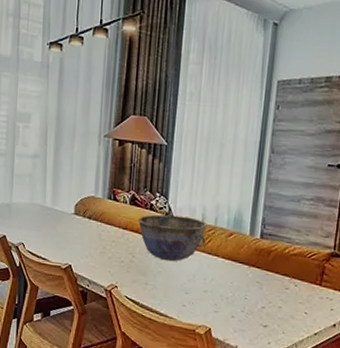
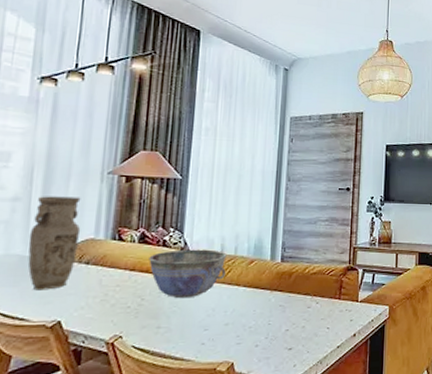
vase: none [46,154,84,238] -> present [27,196,81,291]

